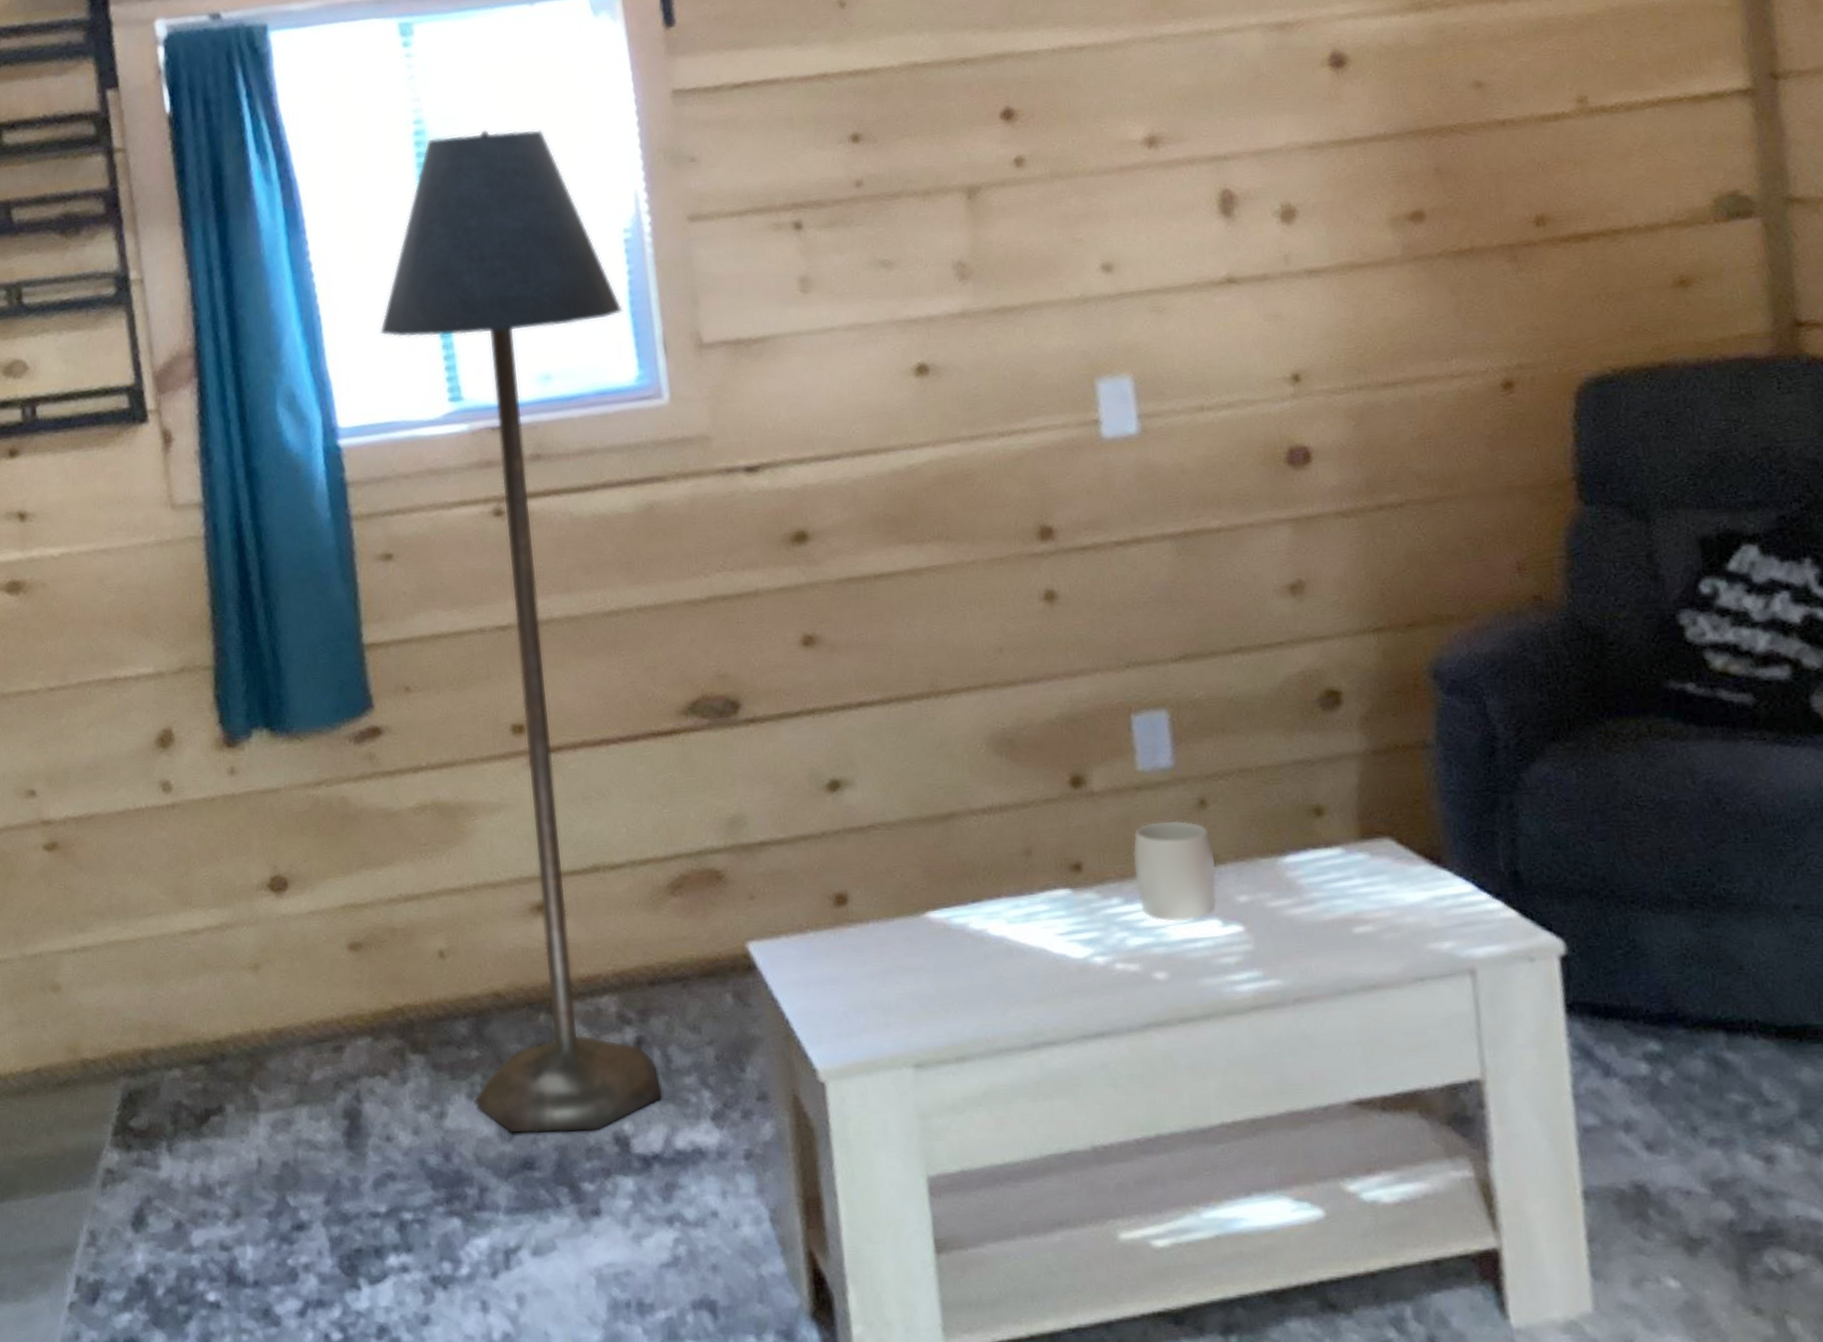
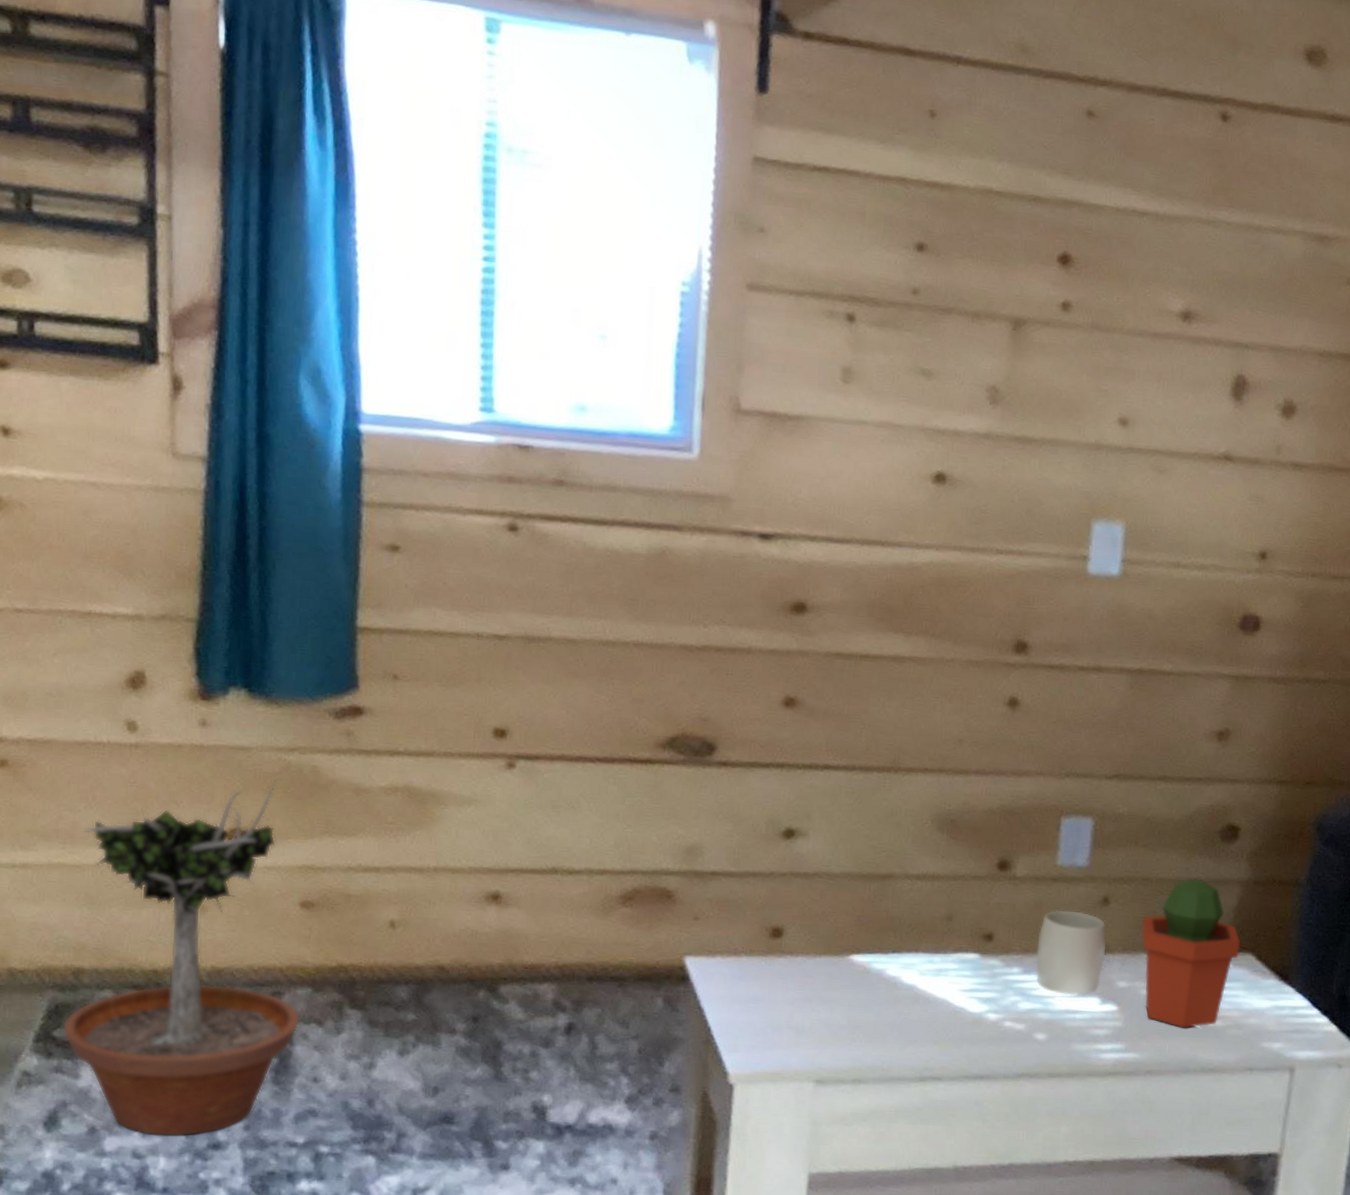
potted tree: none [135,817,365,1224] -> present [62,779,301,1137]
floor lamp: present [380,129,662,1134] -> none [402,145,668,1098]
succulent plant: none [1250,759,1375,941] -> present [1141,879,1241,1028]

